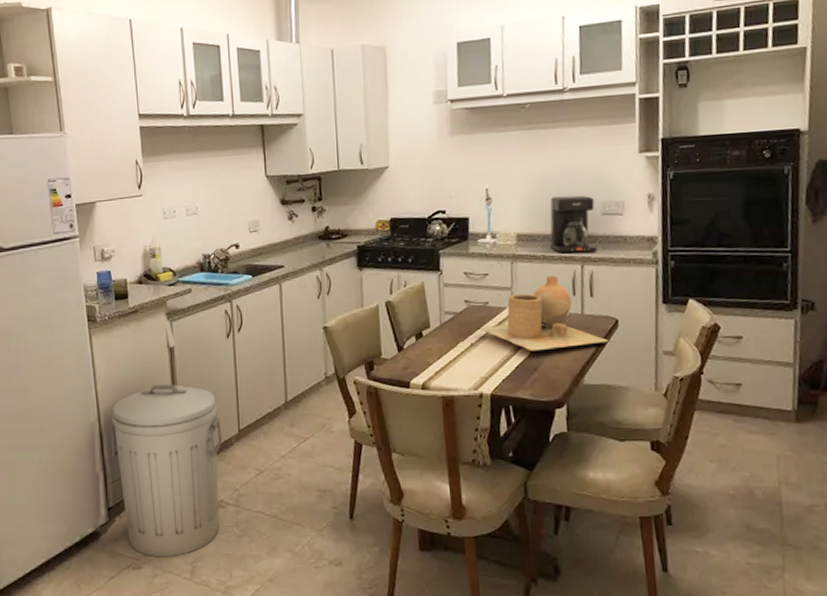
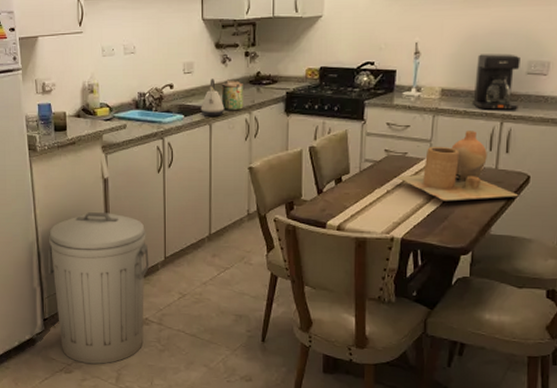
kettle: none [269,236,294,276] -> present [200,78,225,116]
canister: none [289,237,315,269] -> present [221,81,244,111]

